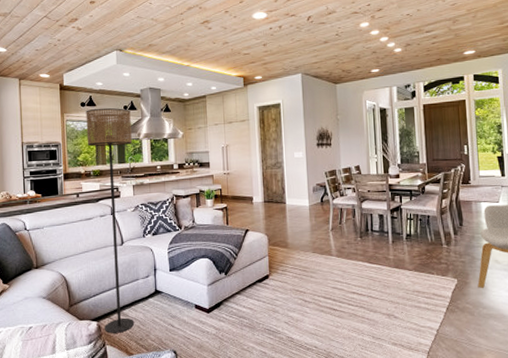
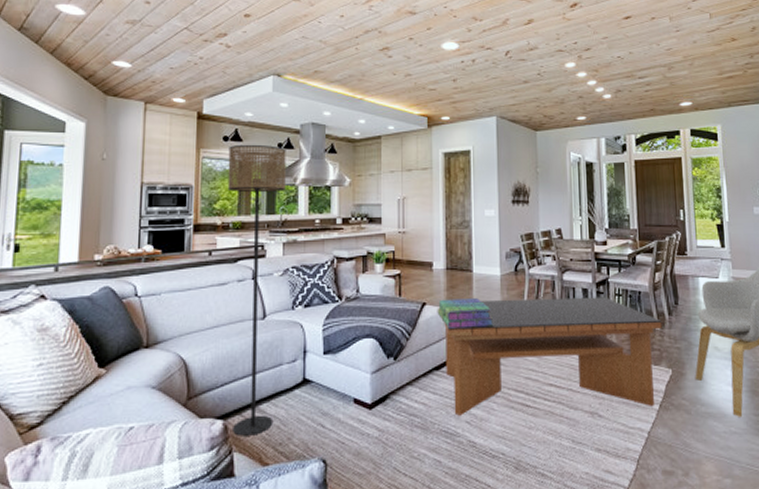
stack of books: none [258,225,305,250] -> present [437,298,494,329]
coffee table: none [264,221,449,318] -> present [444,297,662,416]

